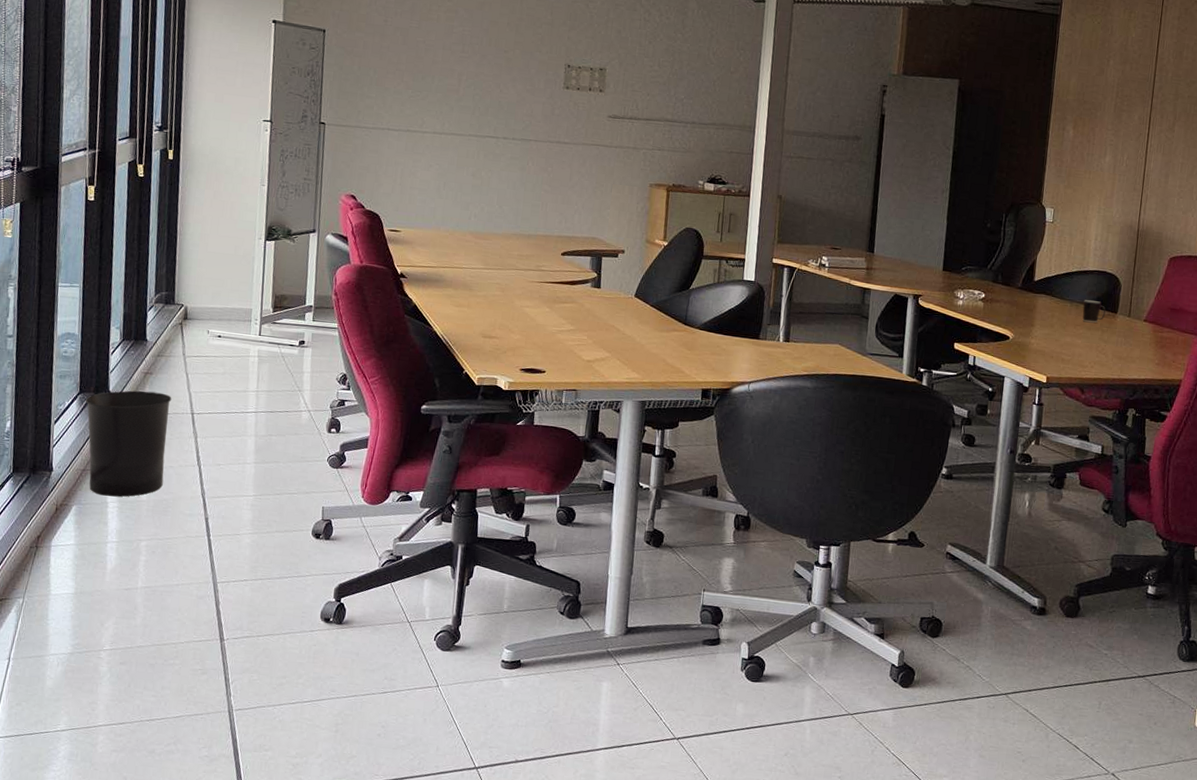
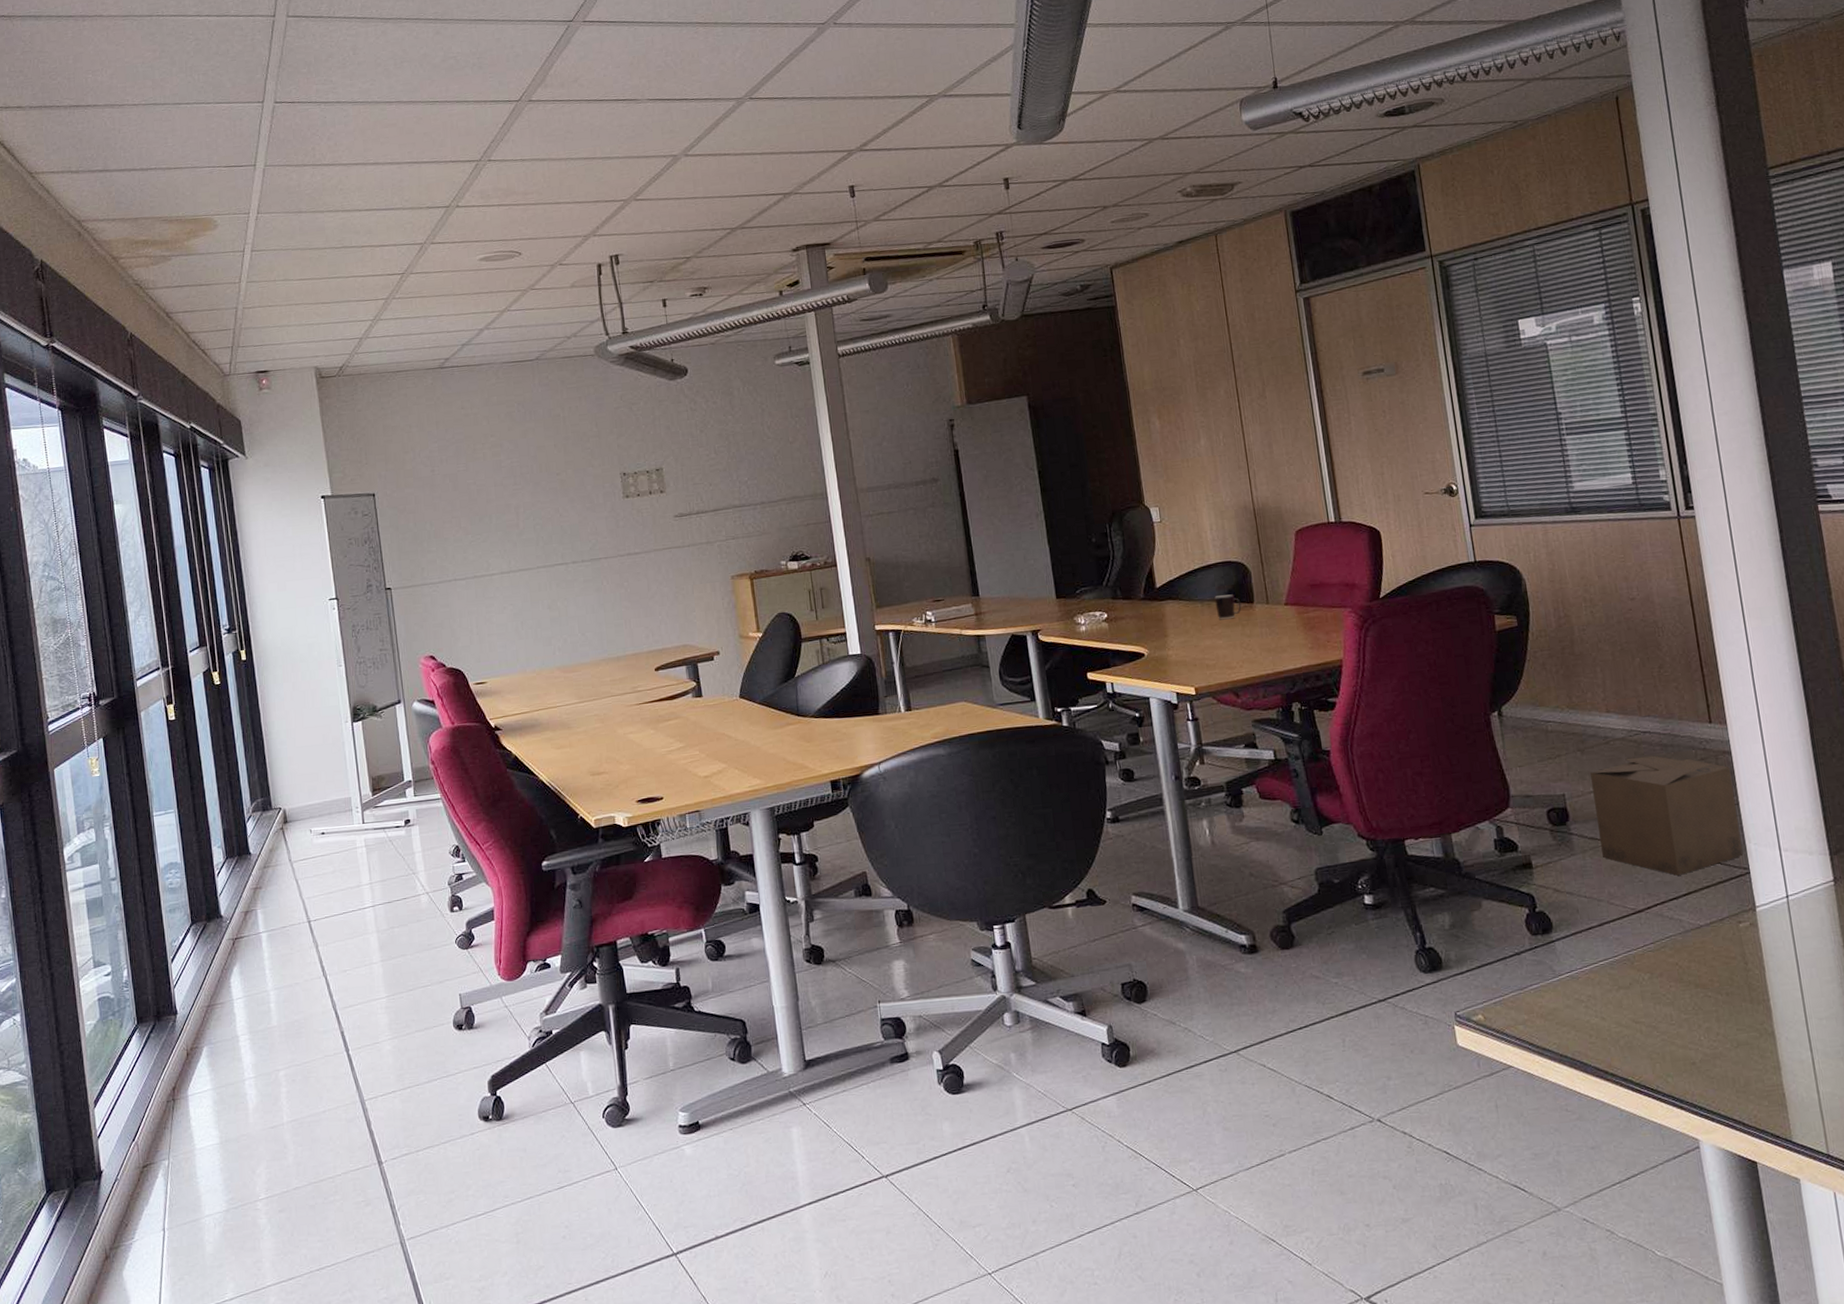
waste bin: present [86,390,172,497] -> none [199,906,292,1030]

